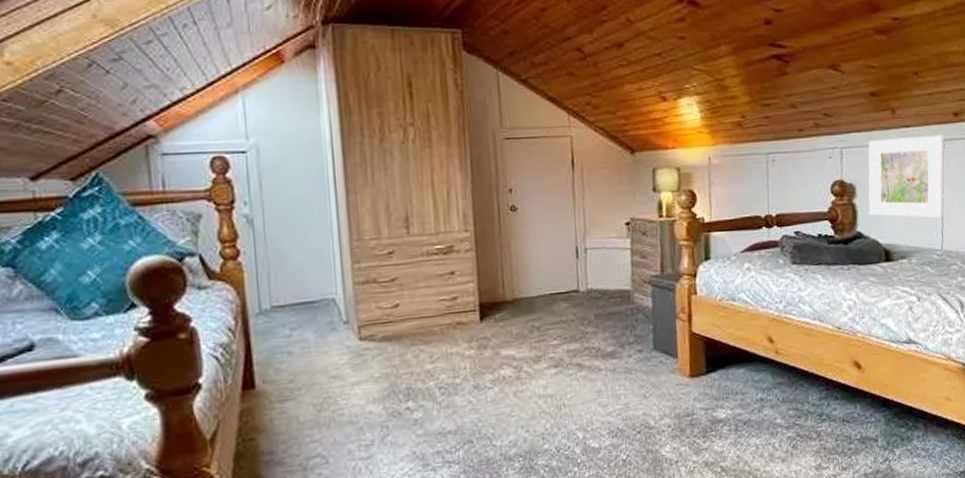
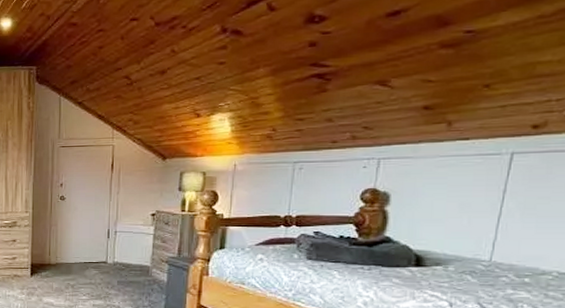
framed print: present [868,134,945,218] -> none [402,147,514,230]

